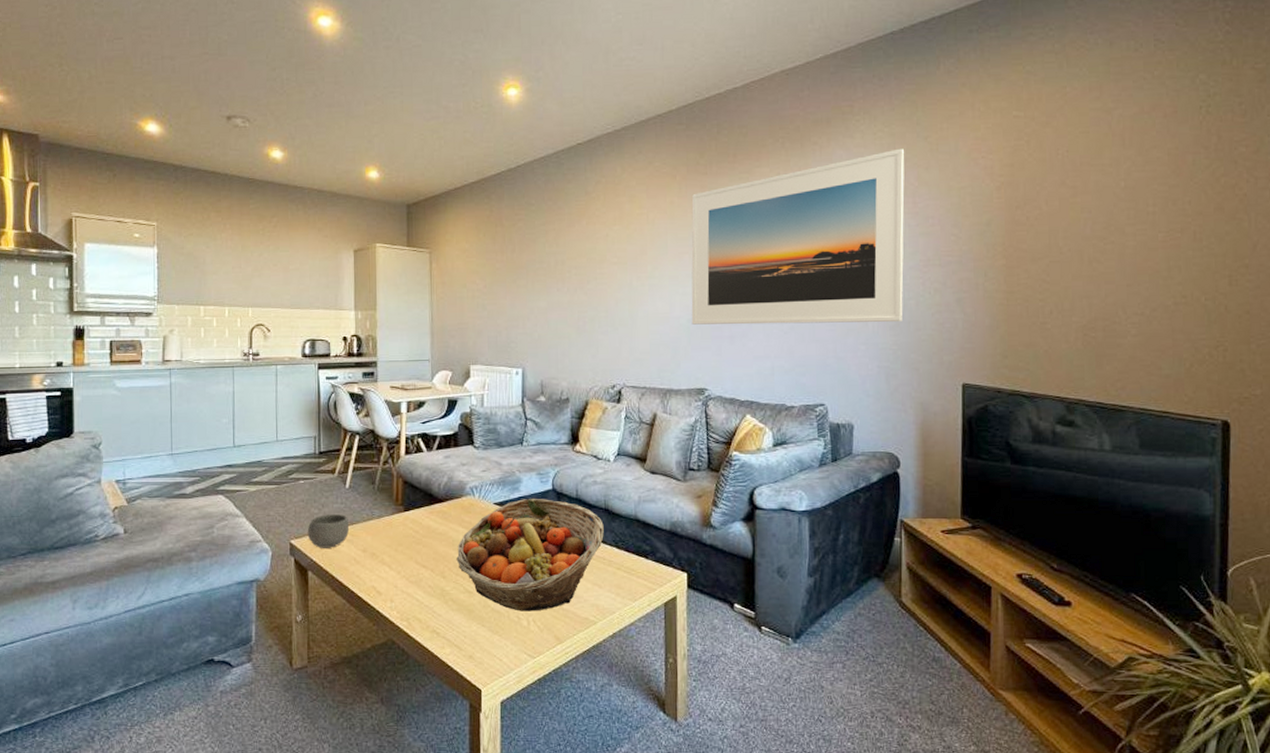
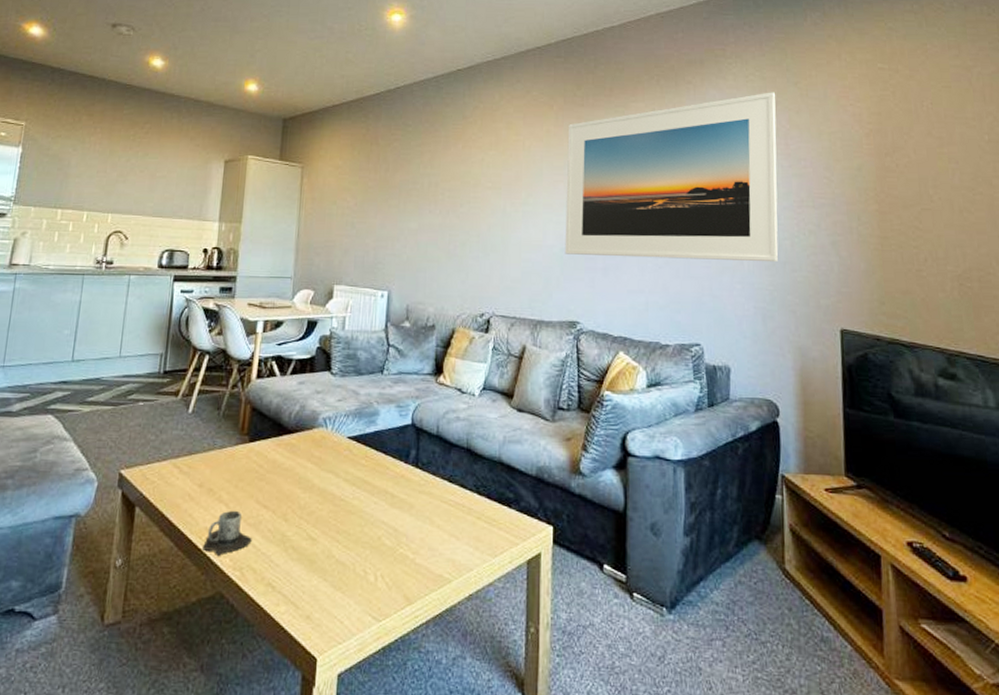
bowl: present [307,514,350,548] -> none [140,442,188,481]
mug: none [372,570,415,609] -> present [203,510,252,556]
fruit basket: present [456,498,604,611] -> none [301,433,465,565]

